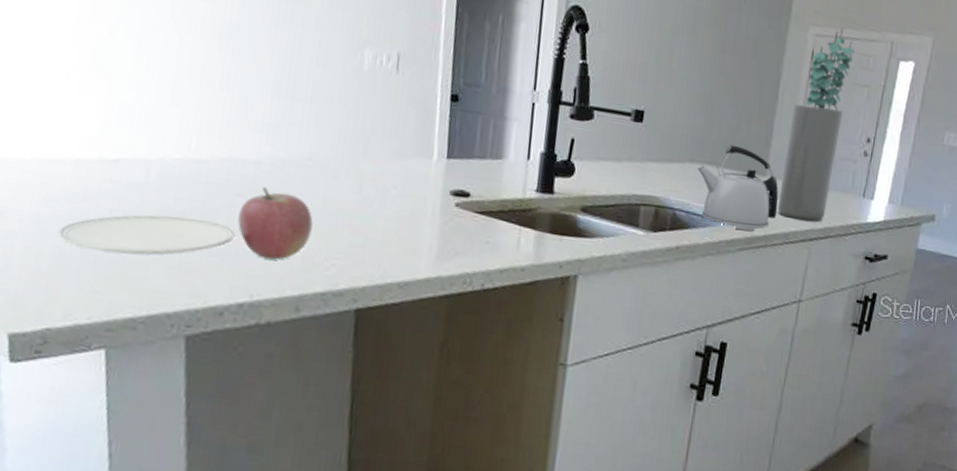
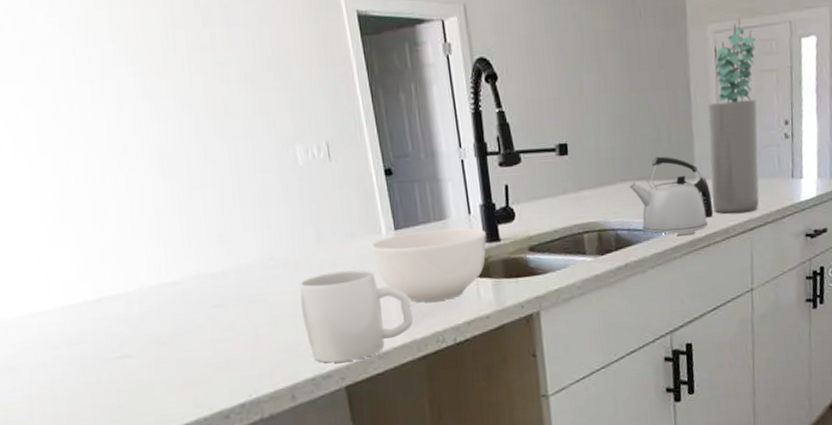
plate: present [57,214,237,255] -> none [65,334,223,385]
apple: present [238,187,313,260] -> none [220,294,289,359]
mug: none [327,186,446,284] -> present [299,269,414,363]
bowl: none [417,163,541,243] -> present [370,227,487,303]

